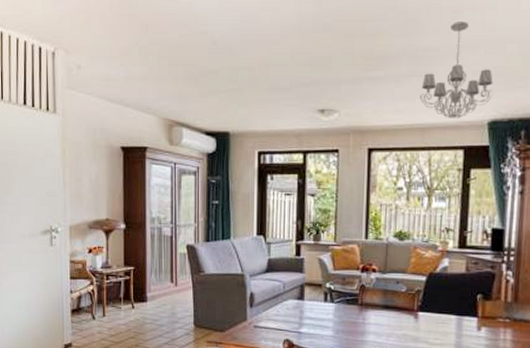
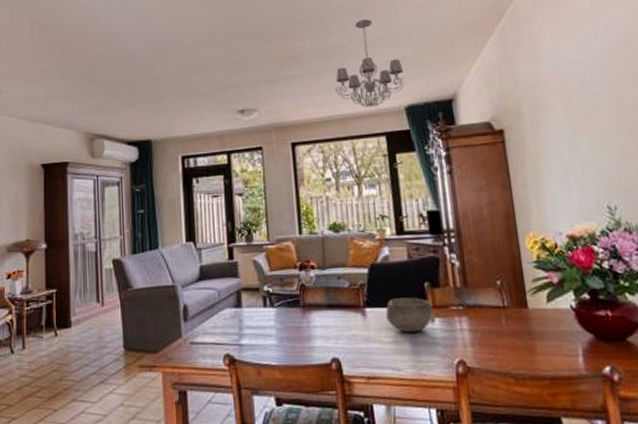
bowl: none [436,306,481,338] -> present [385,297,433,333]

